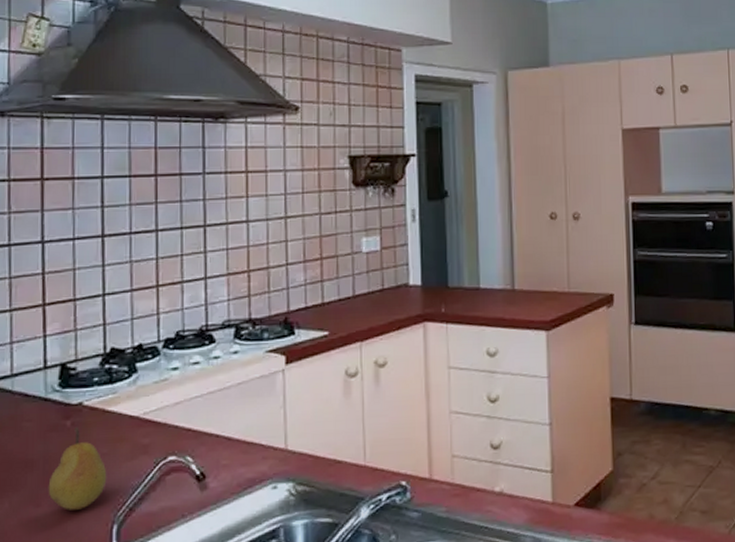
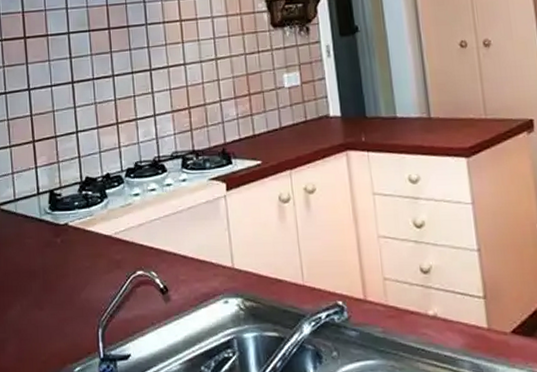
fruit: present [48,427,107,510] -> none [47,244,91,314]

